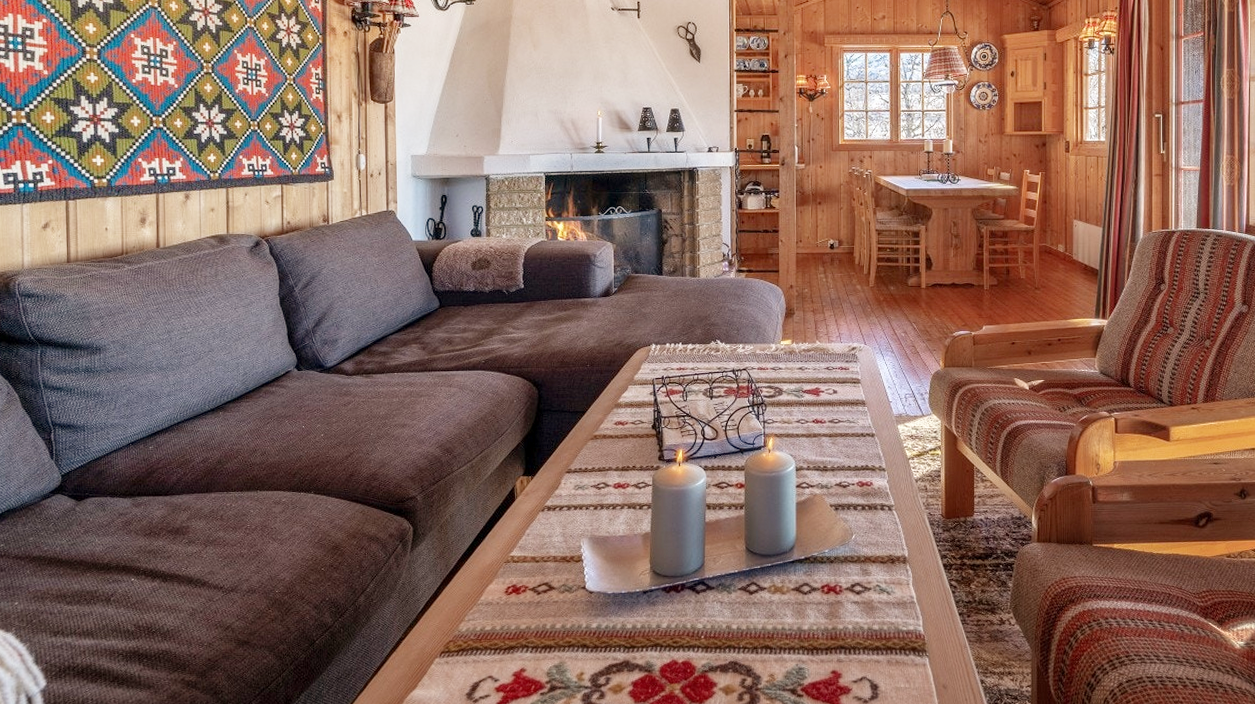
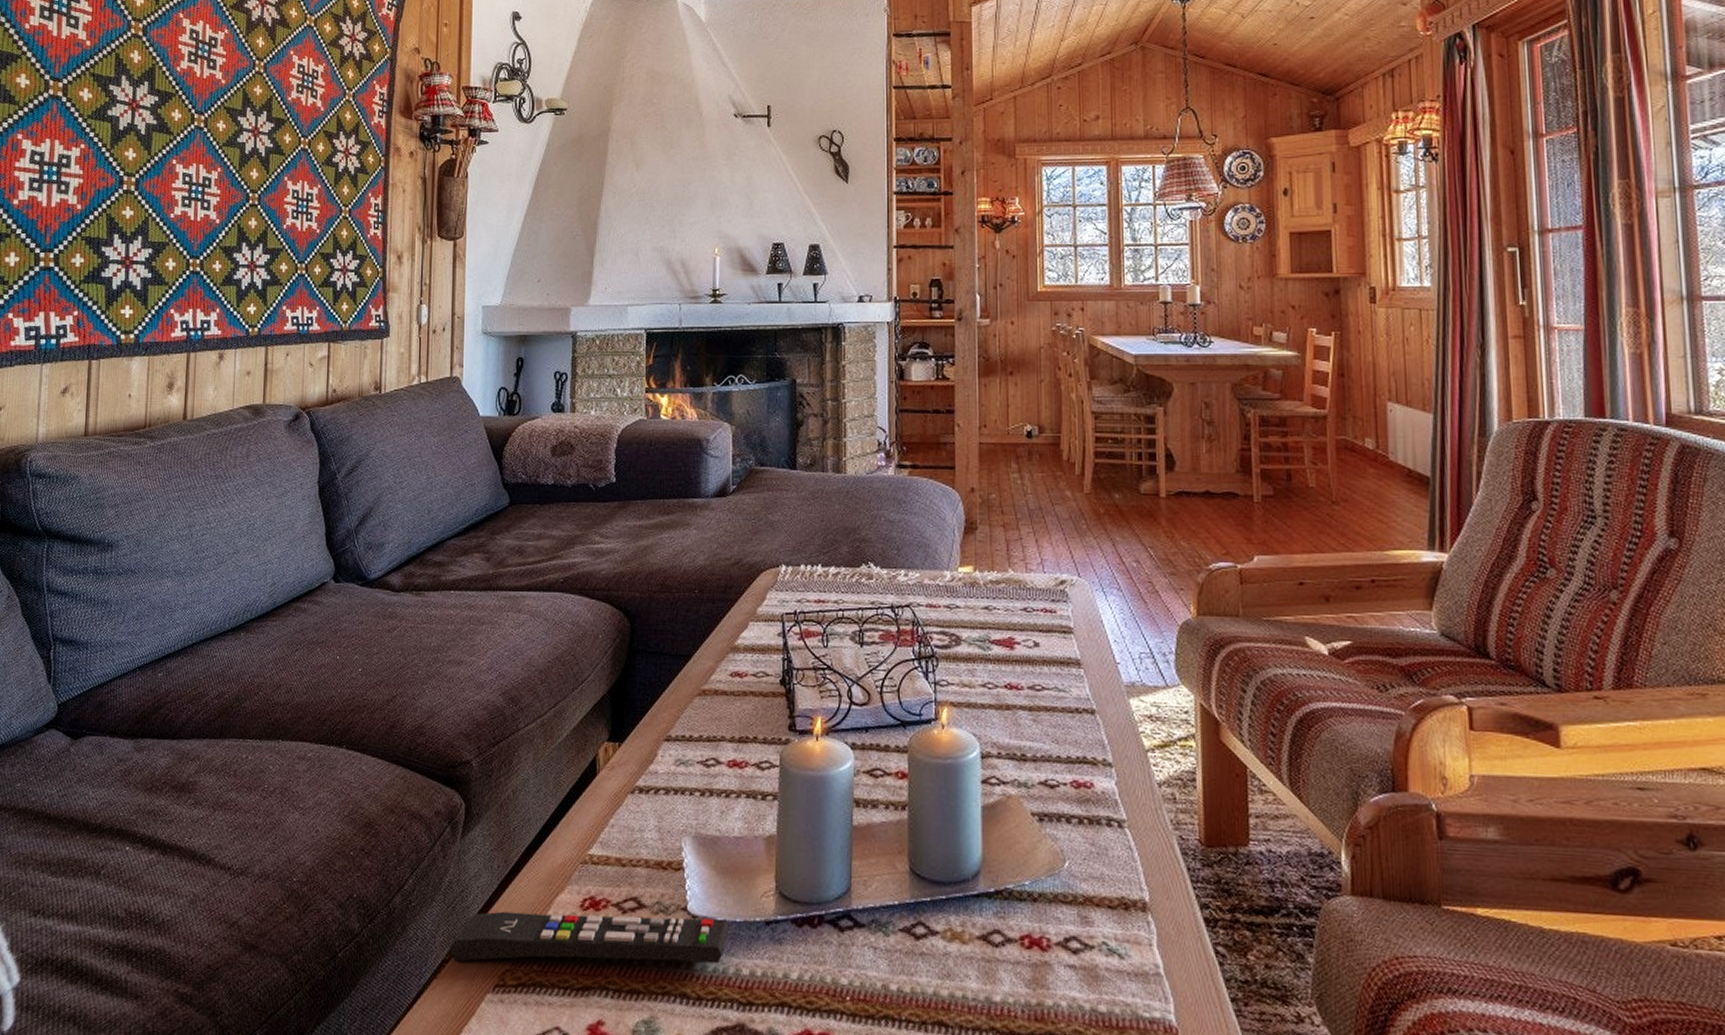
remote control: none [404,592,617,638] -> present [449,911,730,964]

